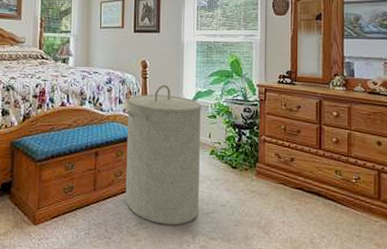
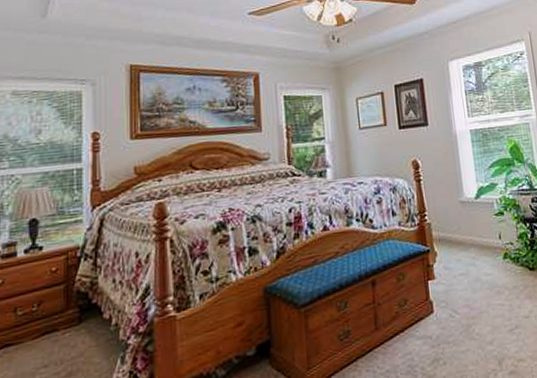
laundry hamper: present [125,85,202,225] -> none [402,185,501,356]

